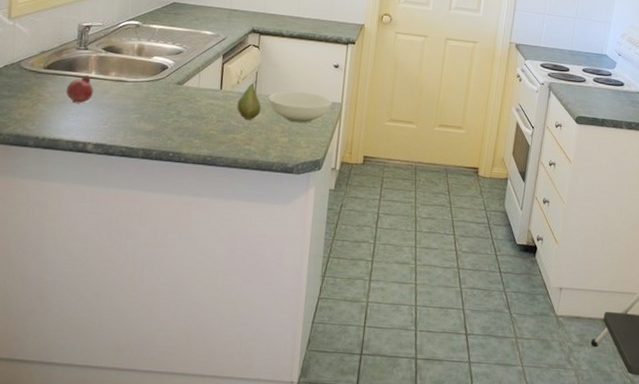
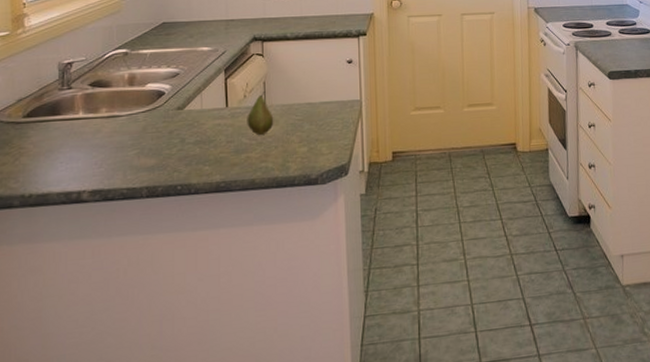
fruit: present [66,75,94,104] -> none [51,116,83,150]
bowl: present [268,91,333,124] -> none [281,94,351,130]

